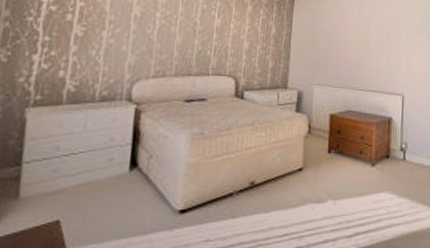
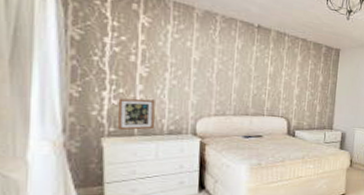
picture frame: none [45,61,89,99] -> present [117,98,155,131]

